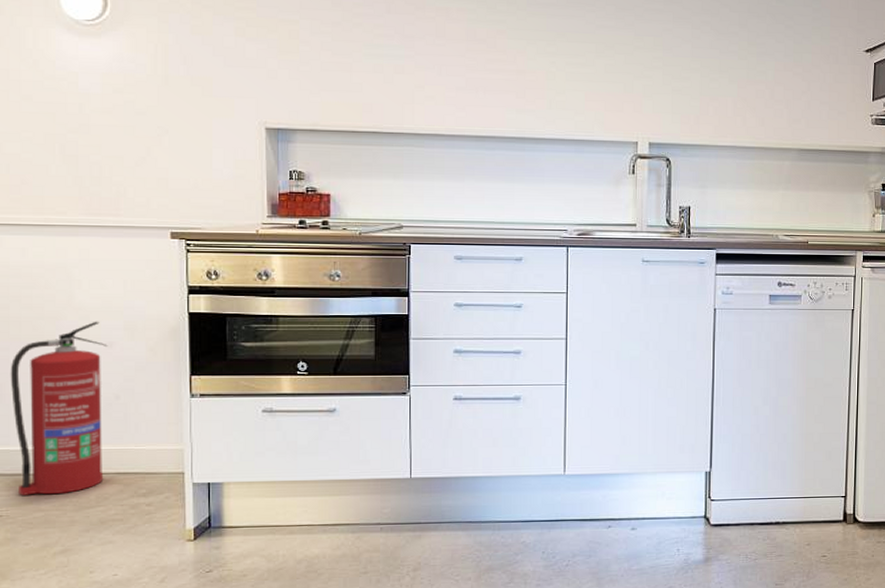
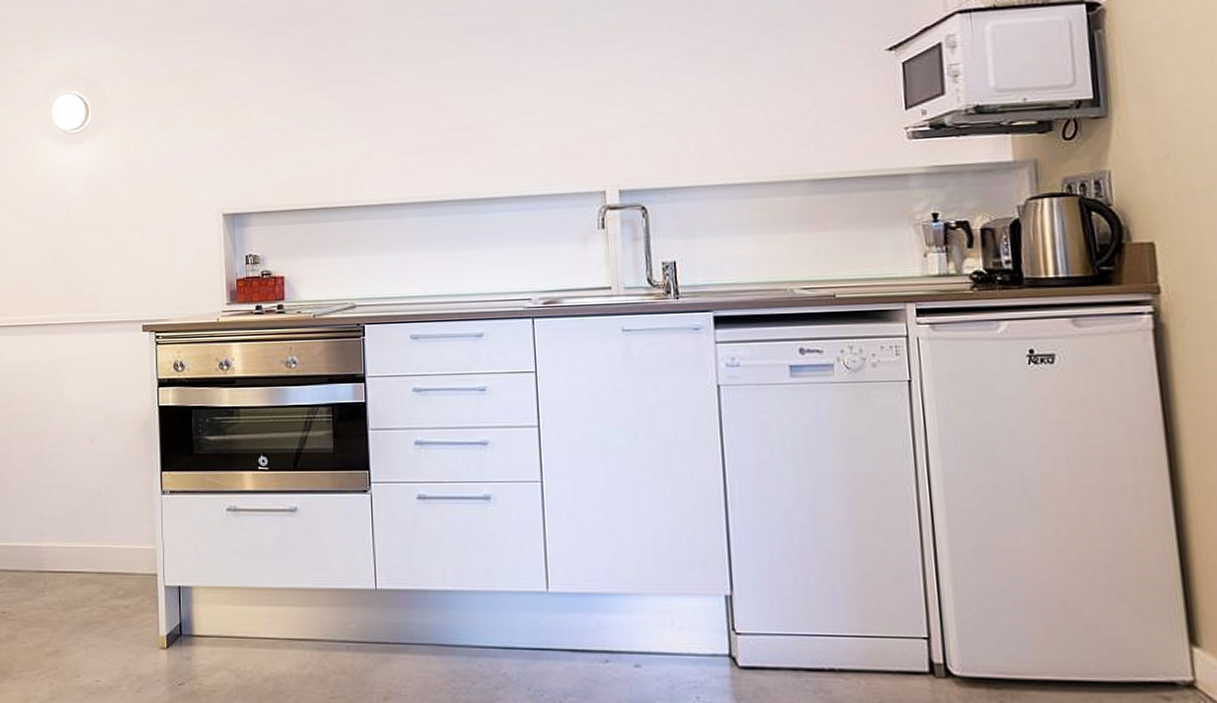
fire extinguisher: present [10,321,108,495] -> none [12,416,91,593]

